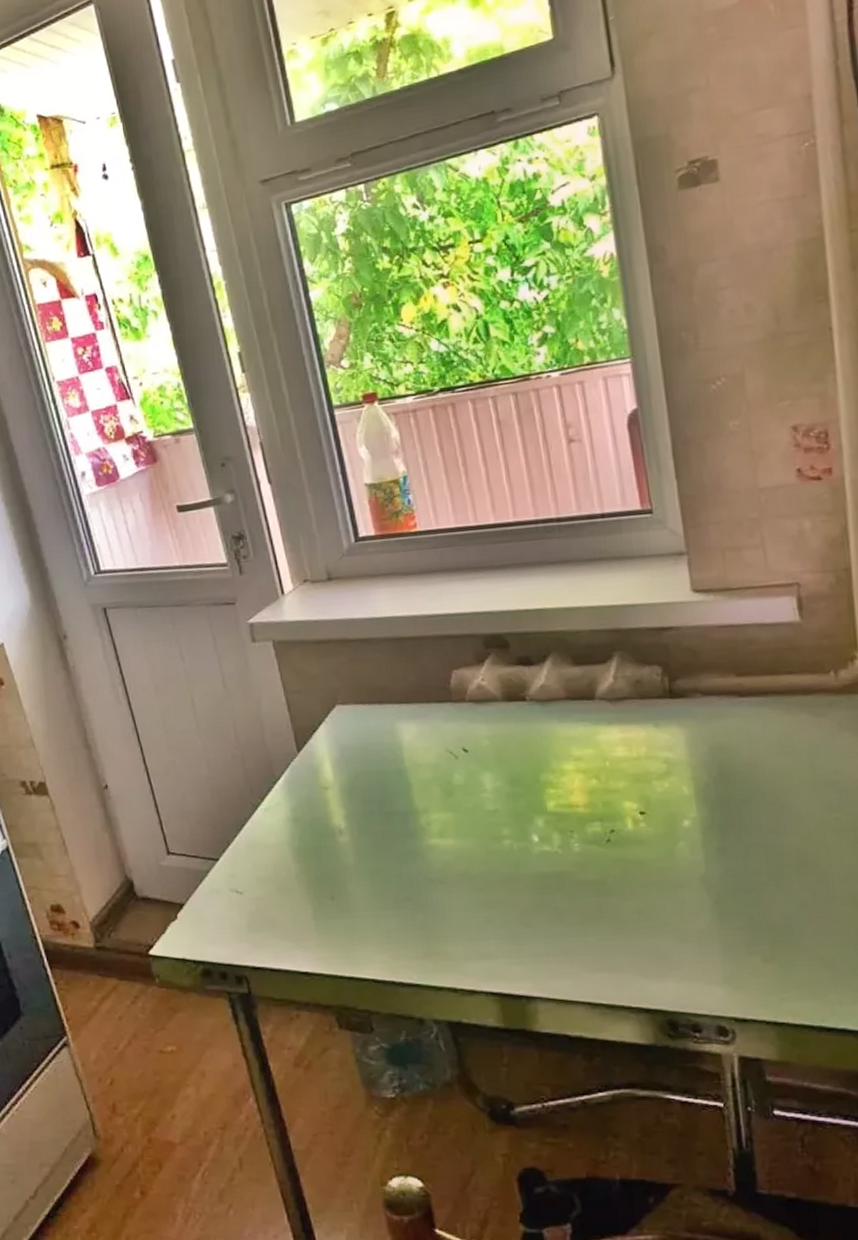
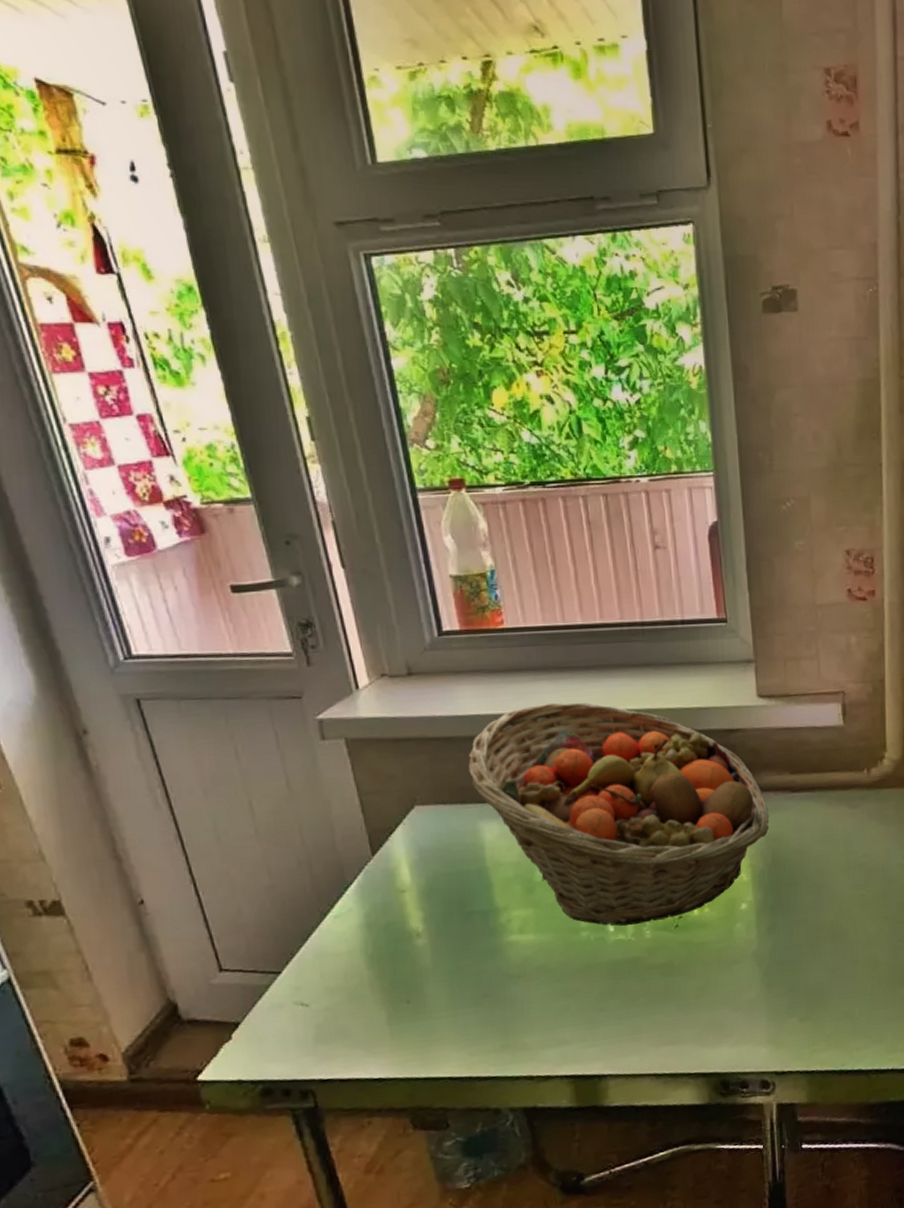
fruit basket: none [385,602,713,837] -> present [468,702,769,926]

